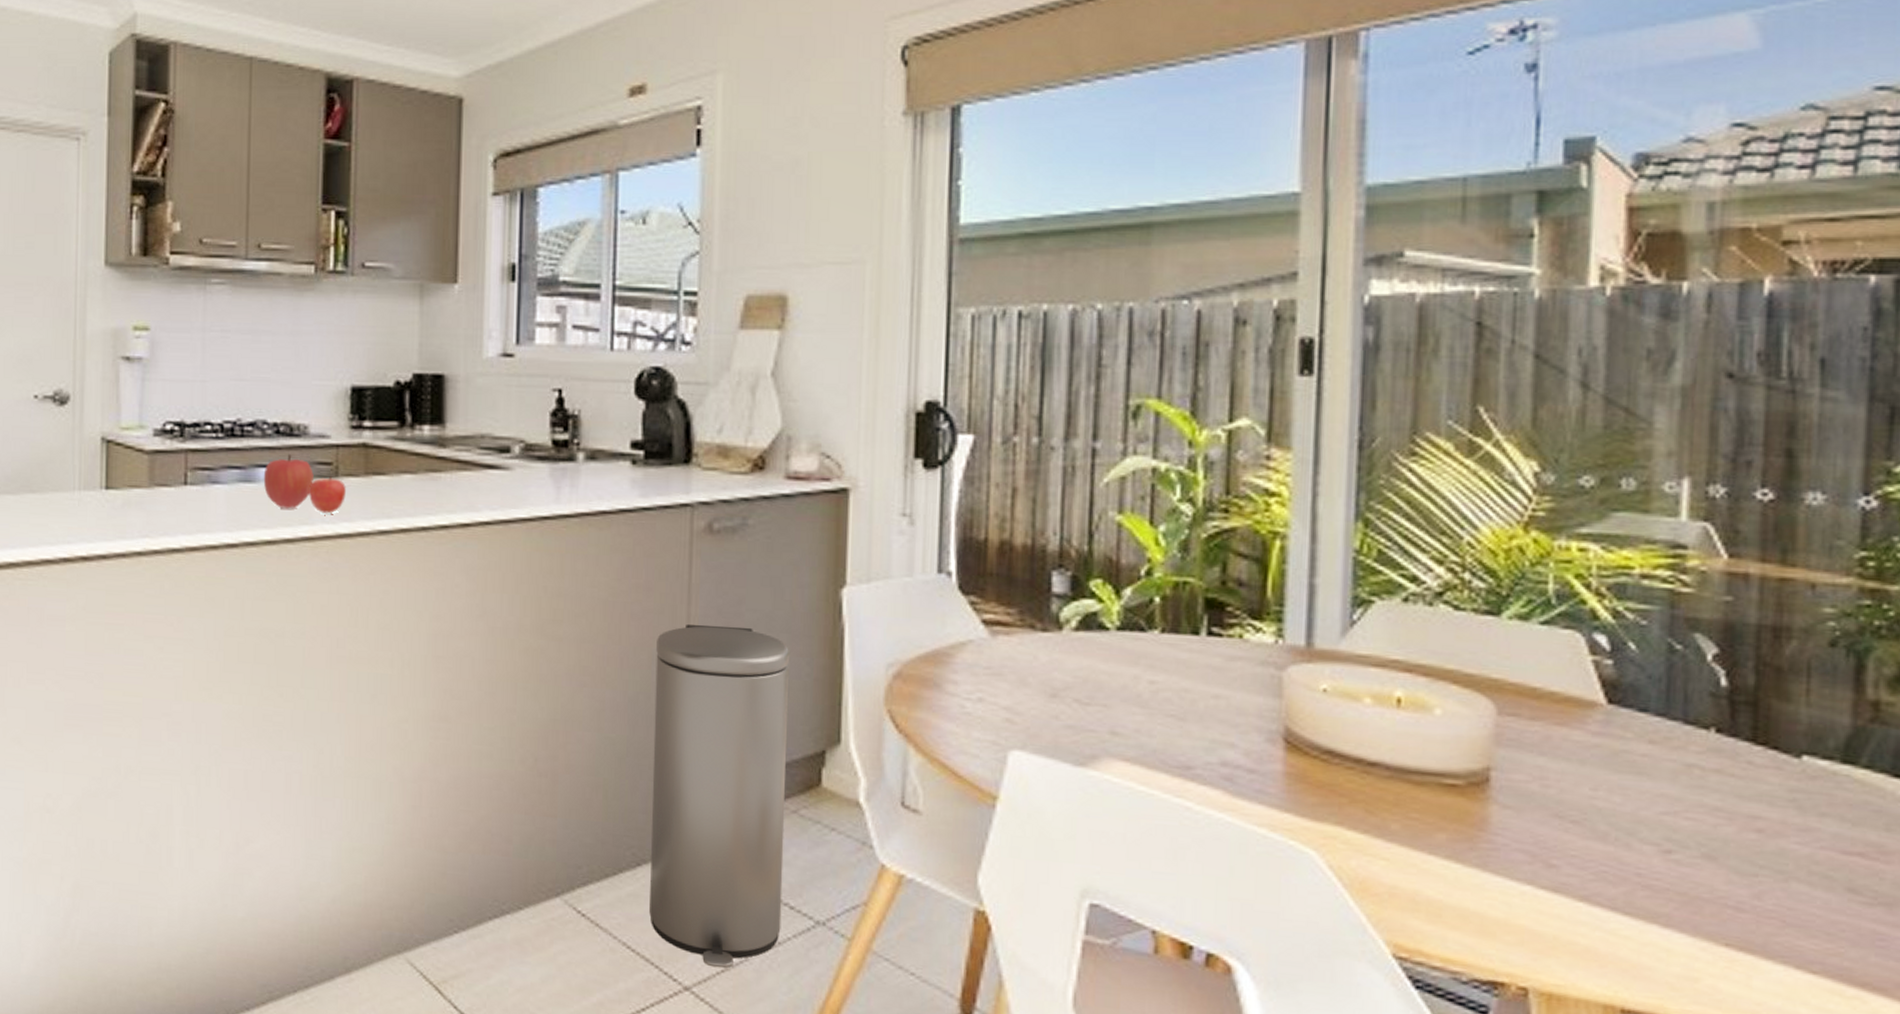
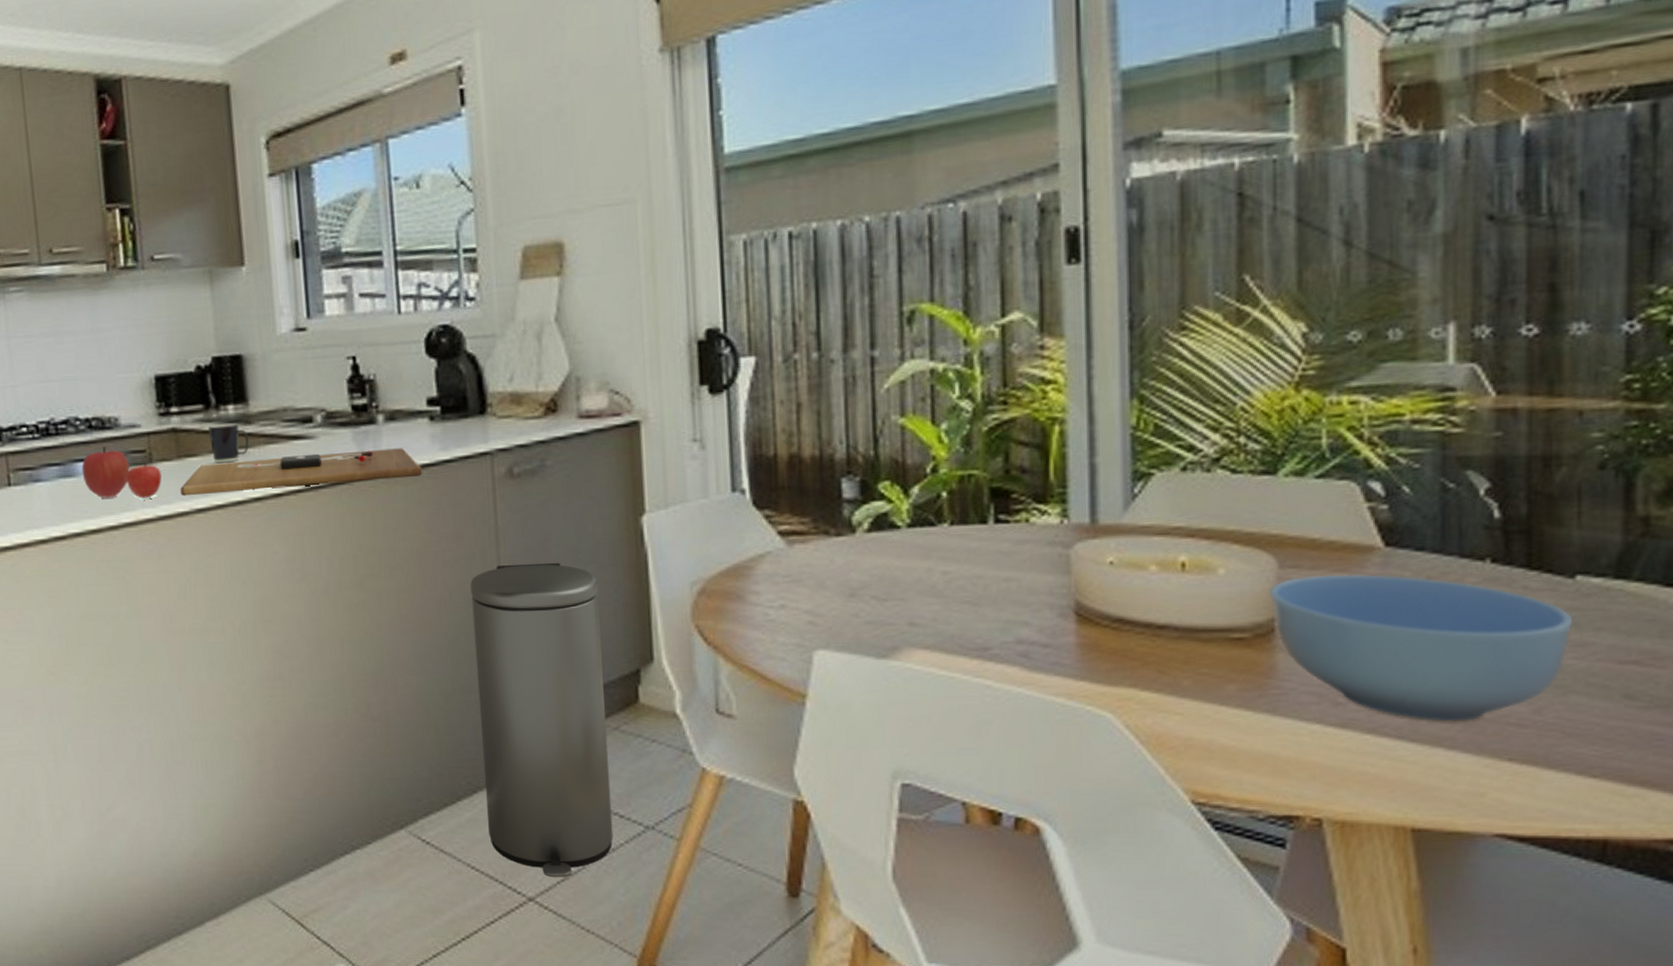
cutting board: none [364,484,620,522] -> present [180,448,423,496]
mug: none [401,444,442,486] -> present [208,423,250,463]
bowl: none [1485,726,1798,899] -> present [1268,573,1574,722]

